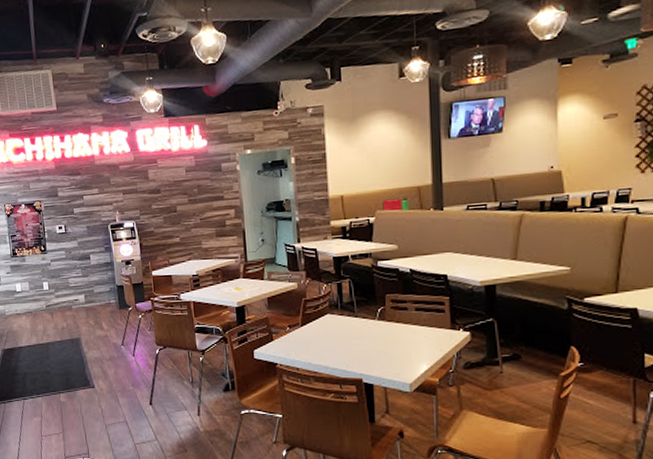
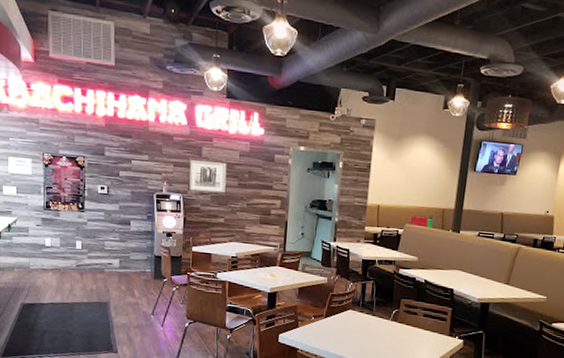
wall art: none [137,182,177,216] -> present [189,160,227,194]

